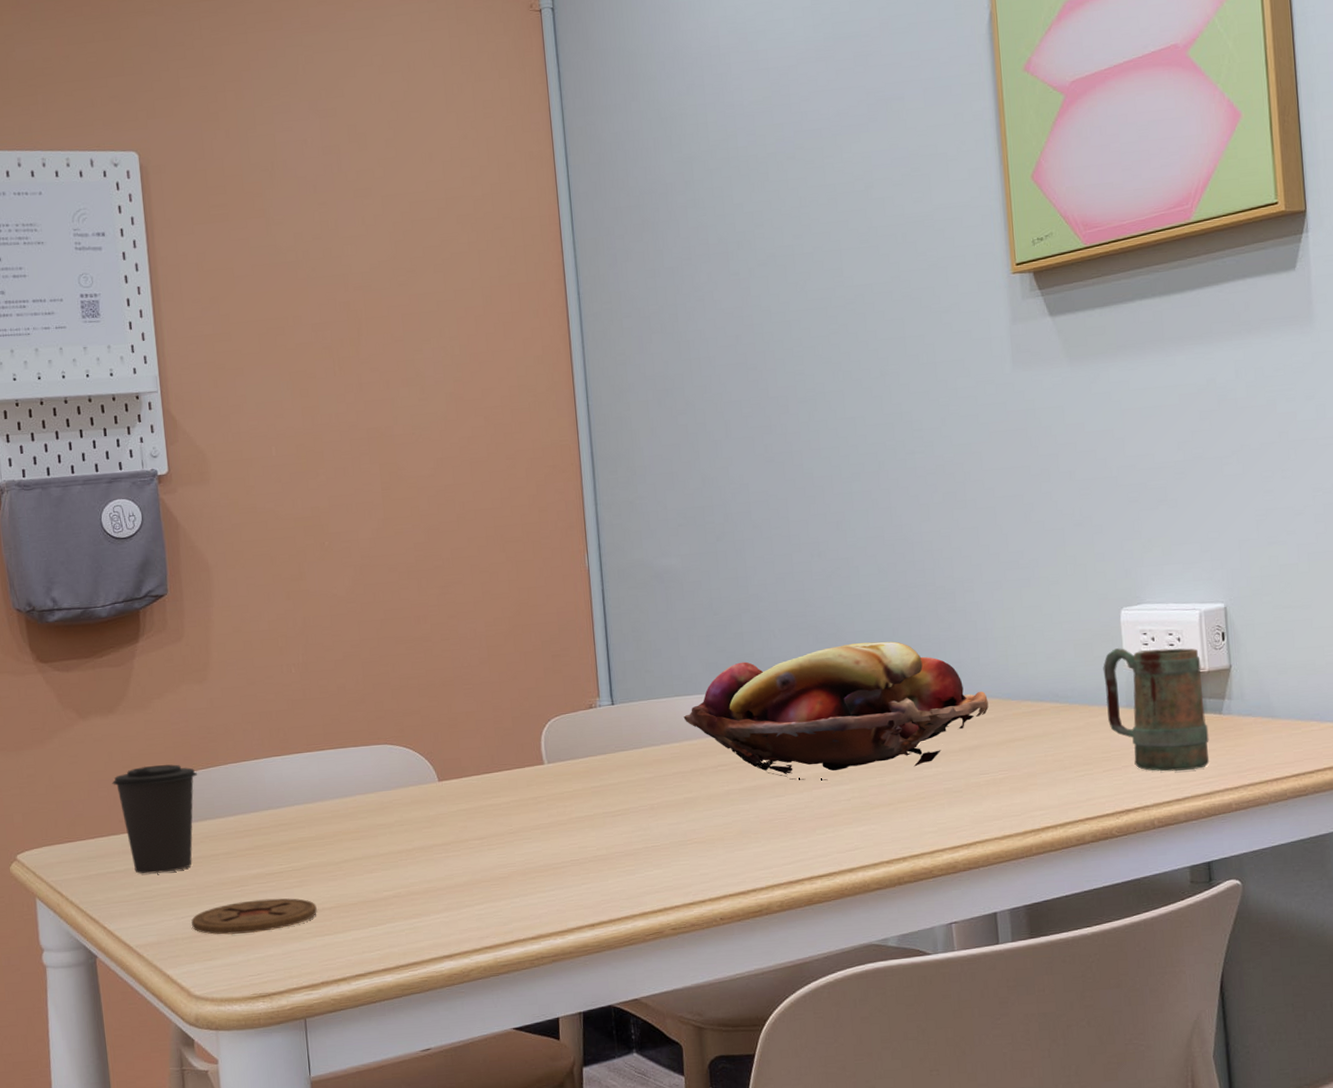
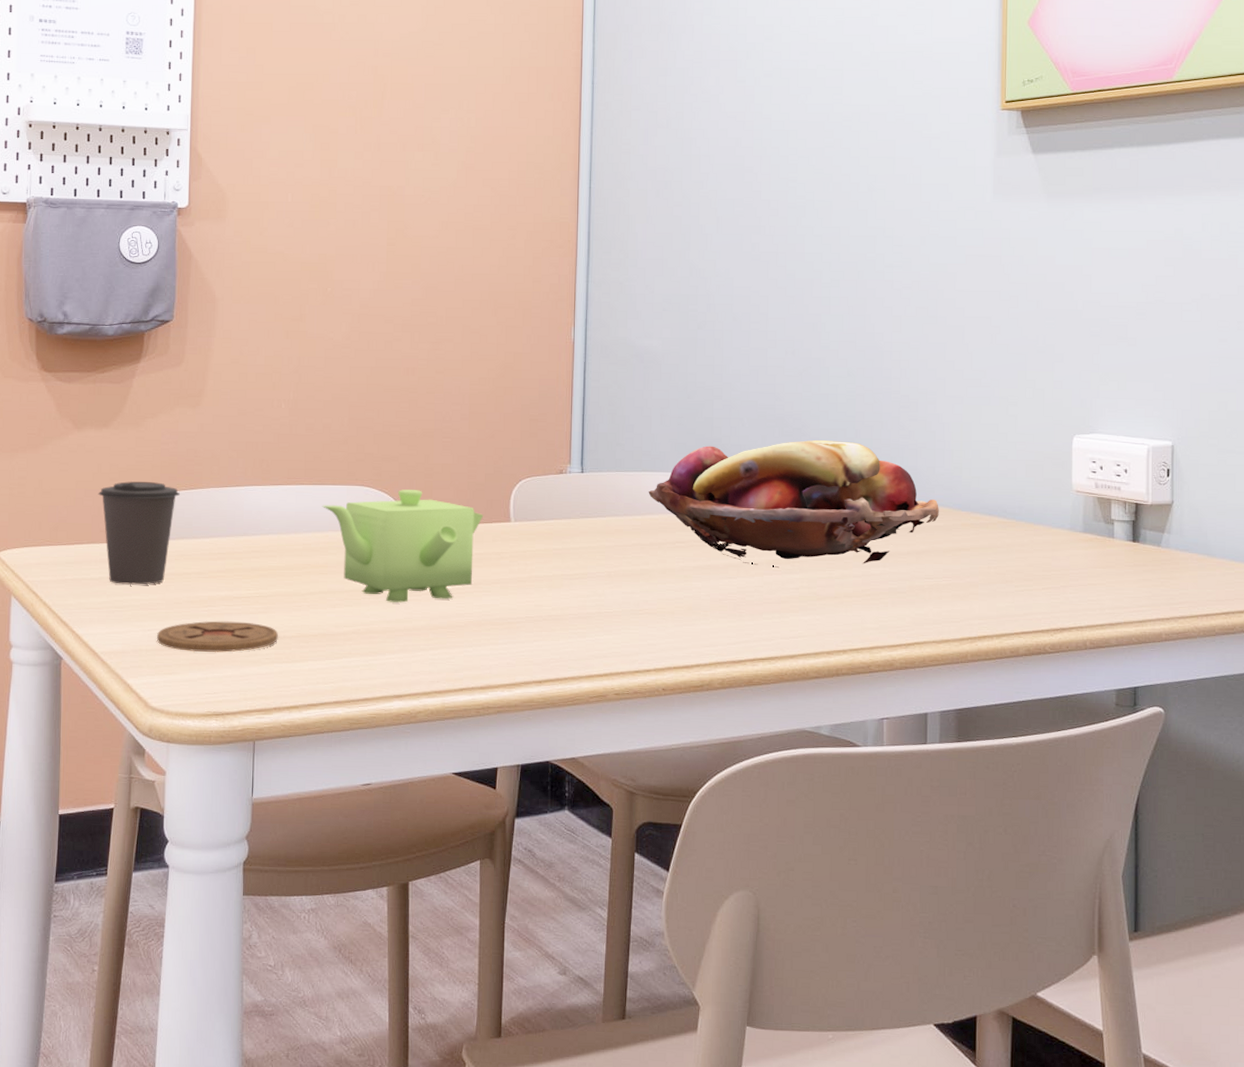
teapot: none [346,742,516,861] -> present [322,489,484,603]
mug: present [1103,648,1210,772] -> none [1051,473,1146,597]

